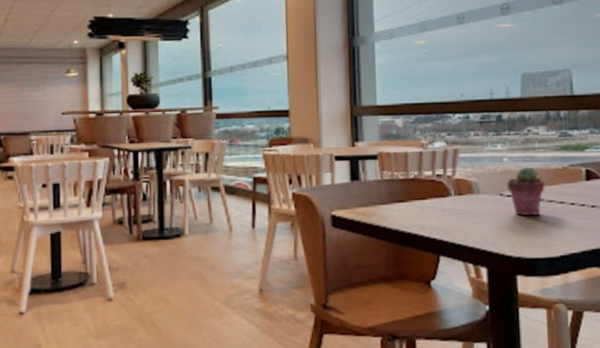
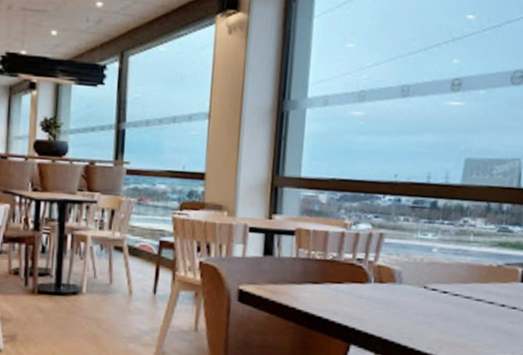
potted succulent: present [506,167,545,216] -> none [432,260,475,313]

